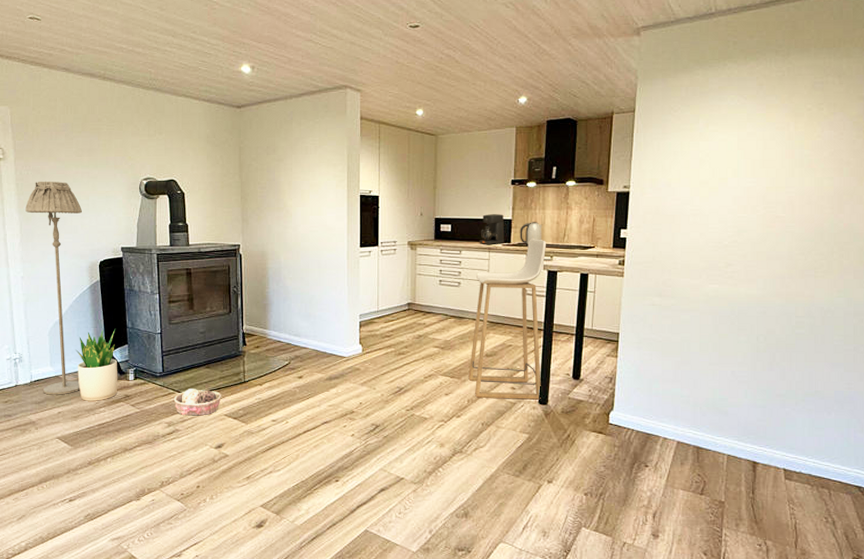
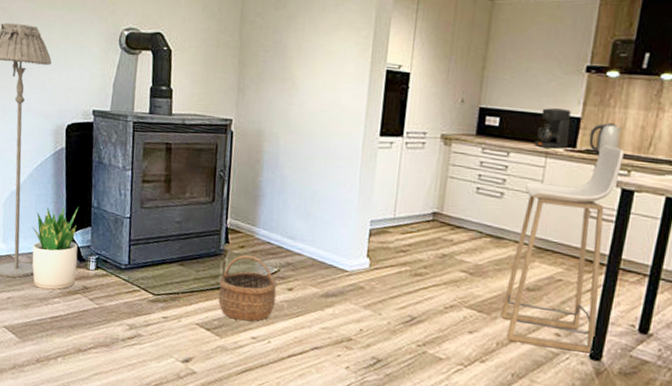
decorative basket: present [174,389,221,416] -> none [138,287,195,322]
wicker basket: none [241,354,289,407] -> present [218,255,278,321]

